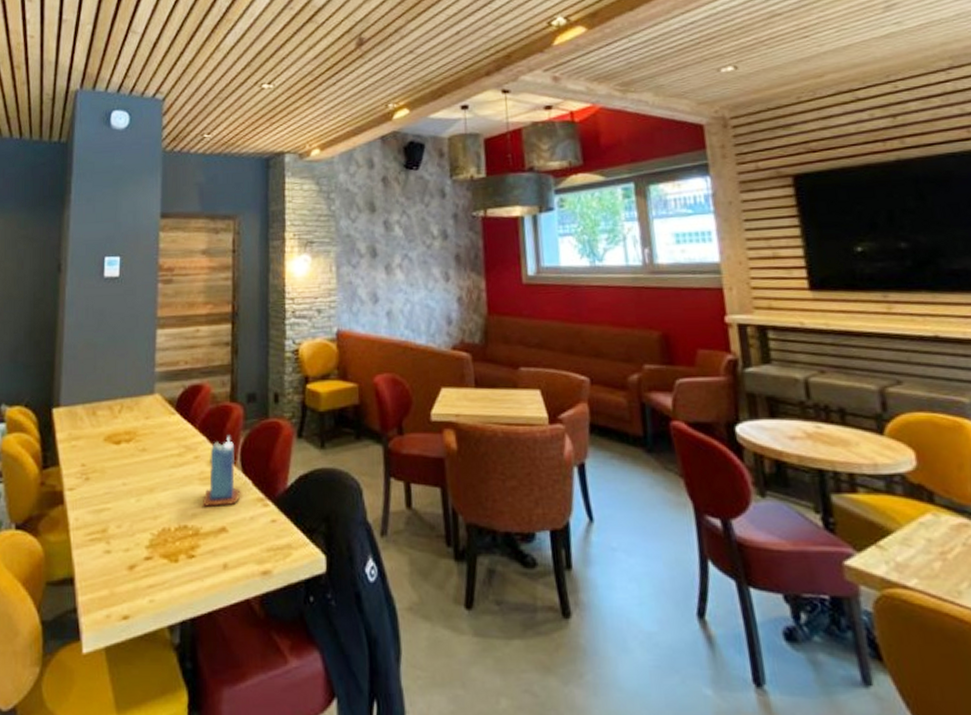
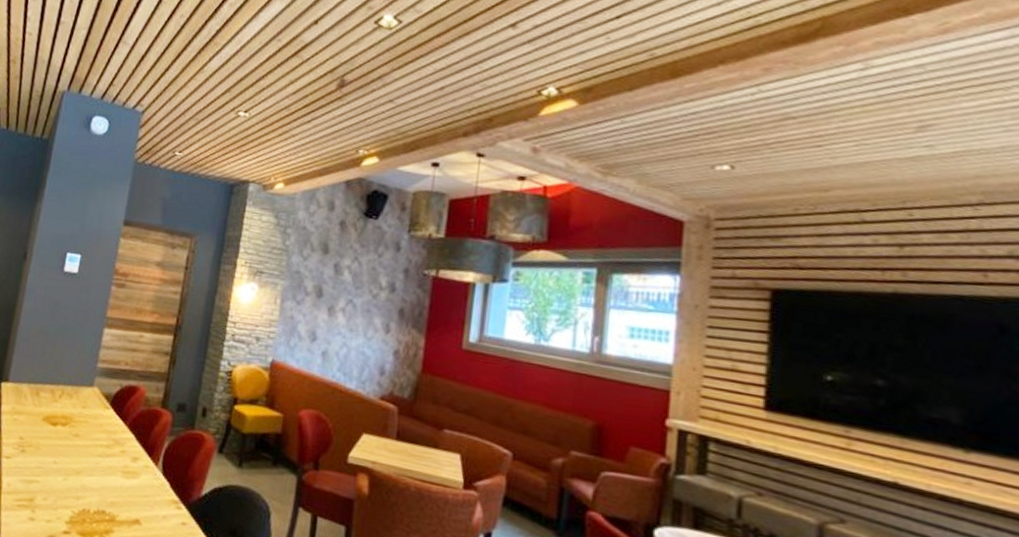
candle: present [203,436,242,507] -> none [122,438,160,501]

